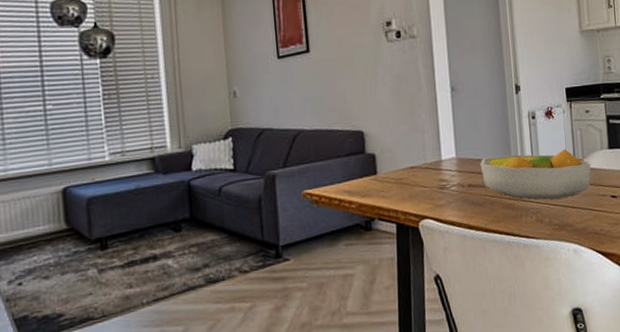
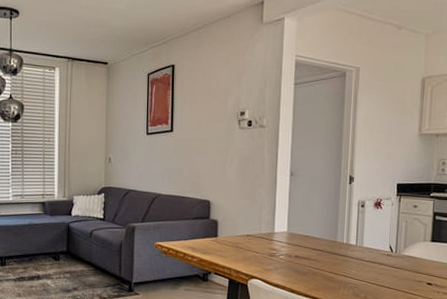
fruit bowl: present [480,148,591,200] -> none [308,236,412,278]

